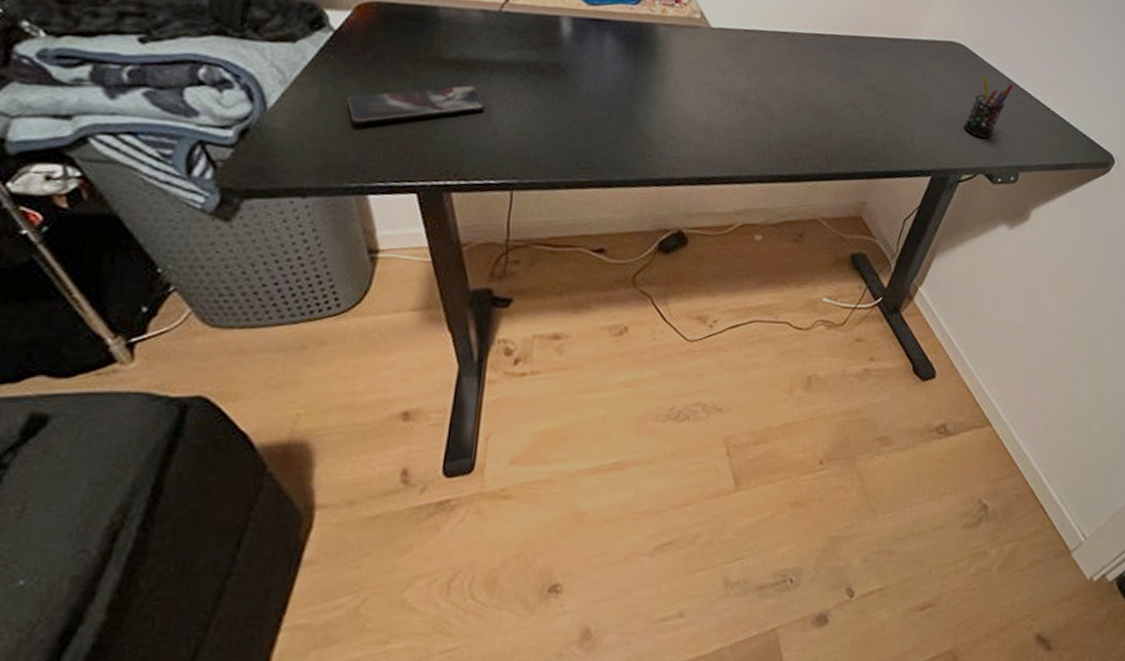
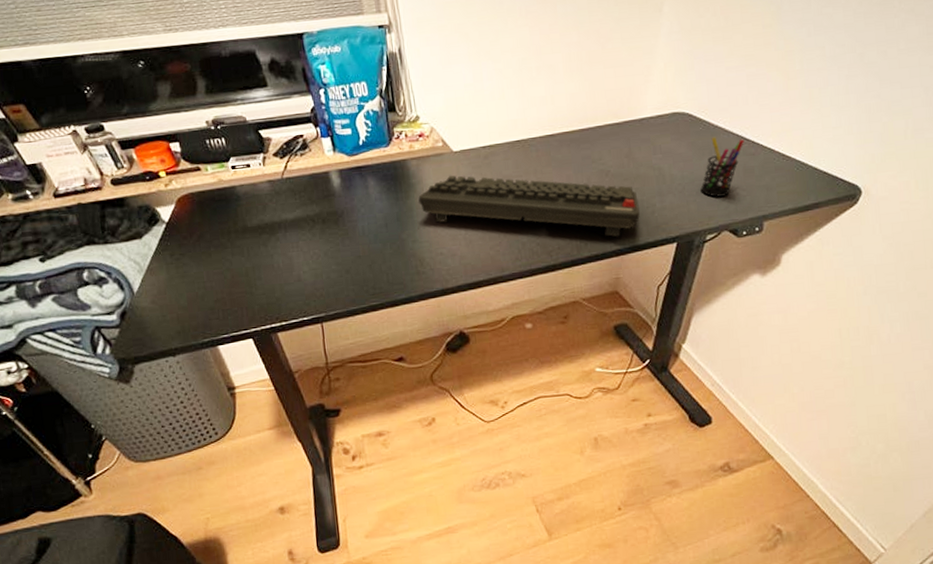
smartphone: present [346,85,486,125] -> none [186,244,288,293]
computer keyboard: none [660,52,900,159] -> present [418,175,640,237]

